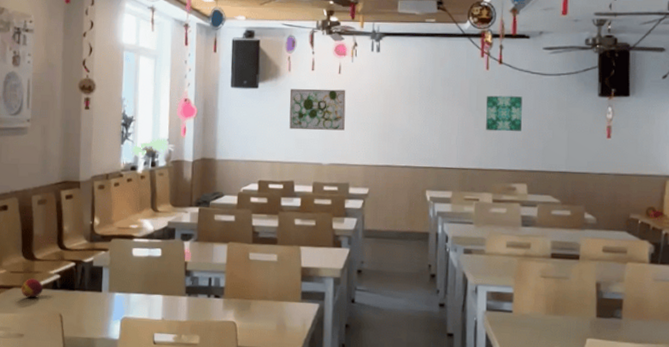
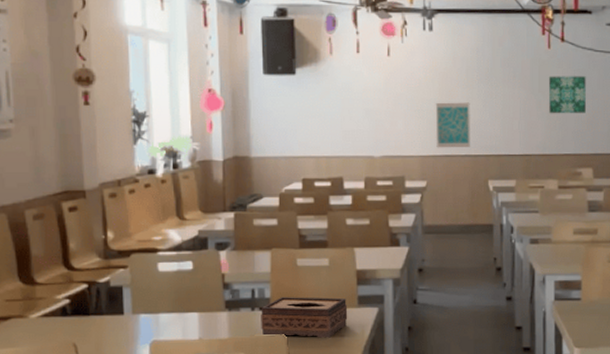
fruit: present [21,278,44,298] -> none [21,305,50,328]
tissue box: none [215,287,292,329] -> present [261,297,348,338]
wall art: present [289,88,346,131] -> none [332,73,397,120]
wall art: none [378,117,412,159] -> present [435,102,471,148]

